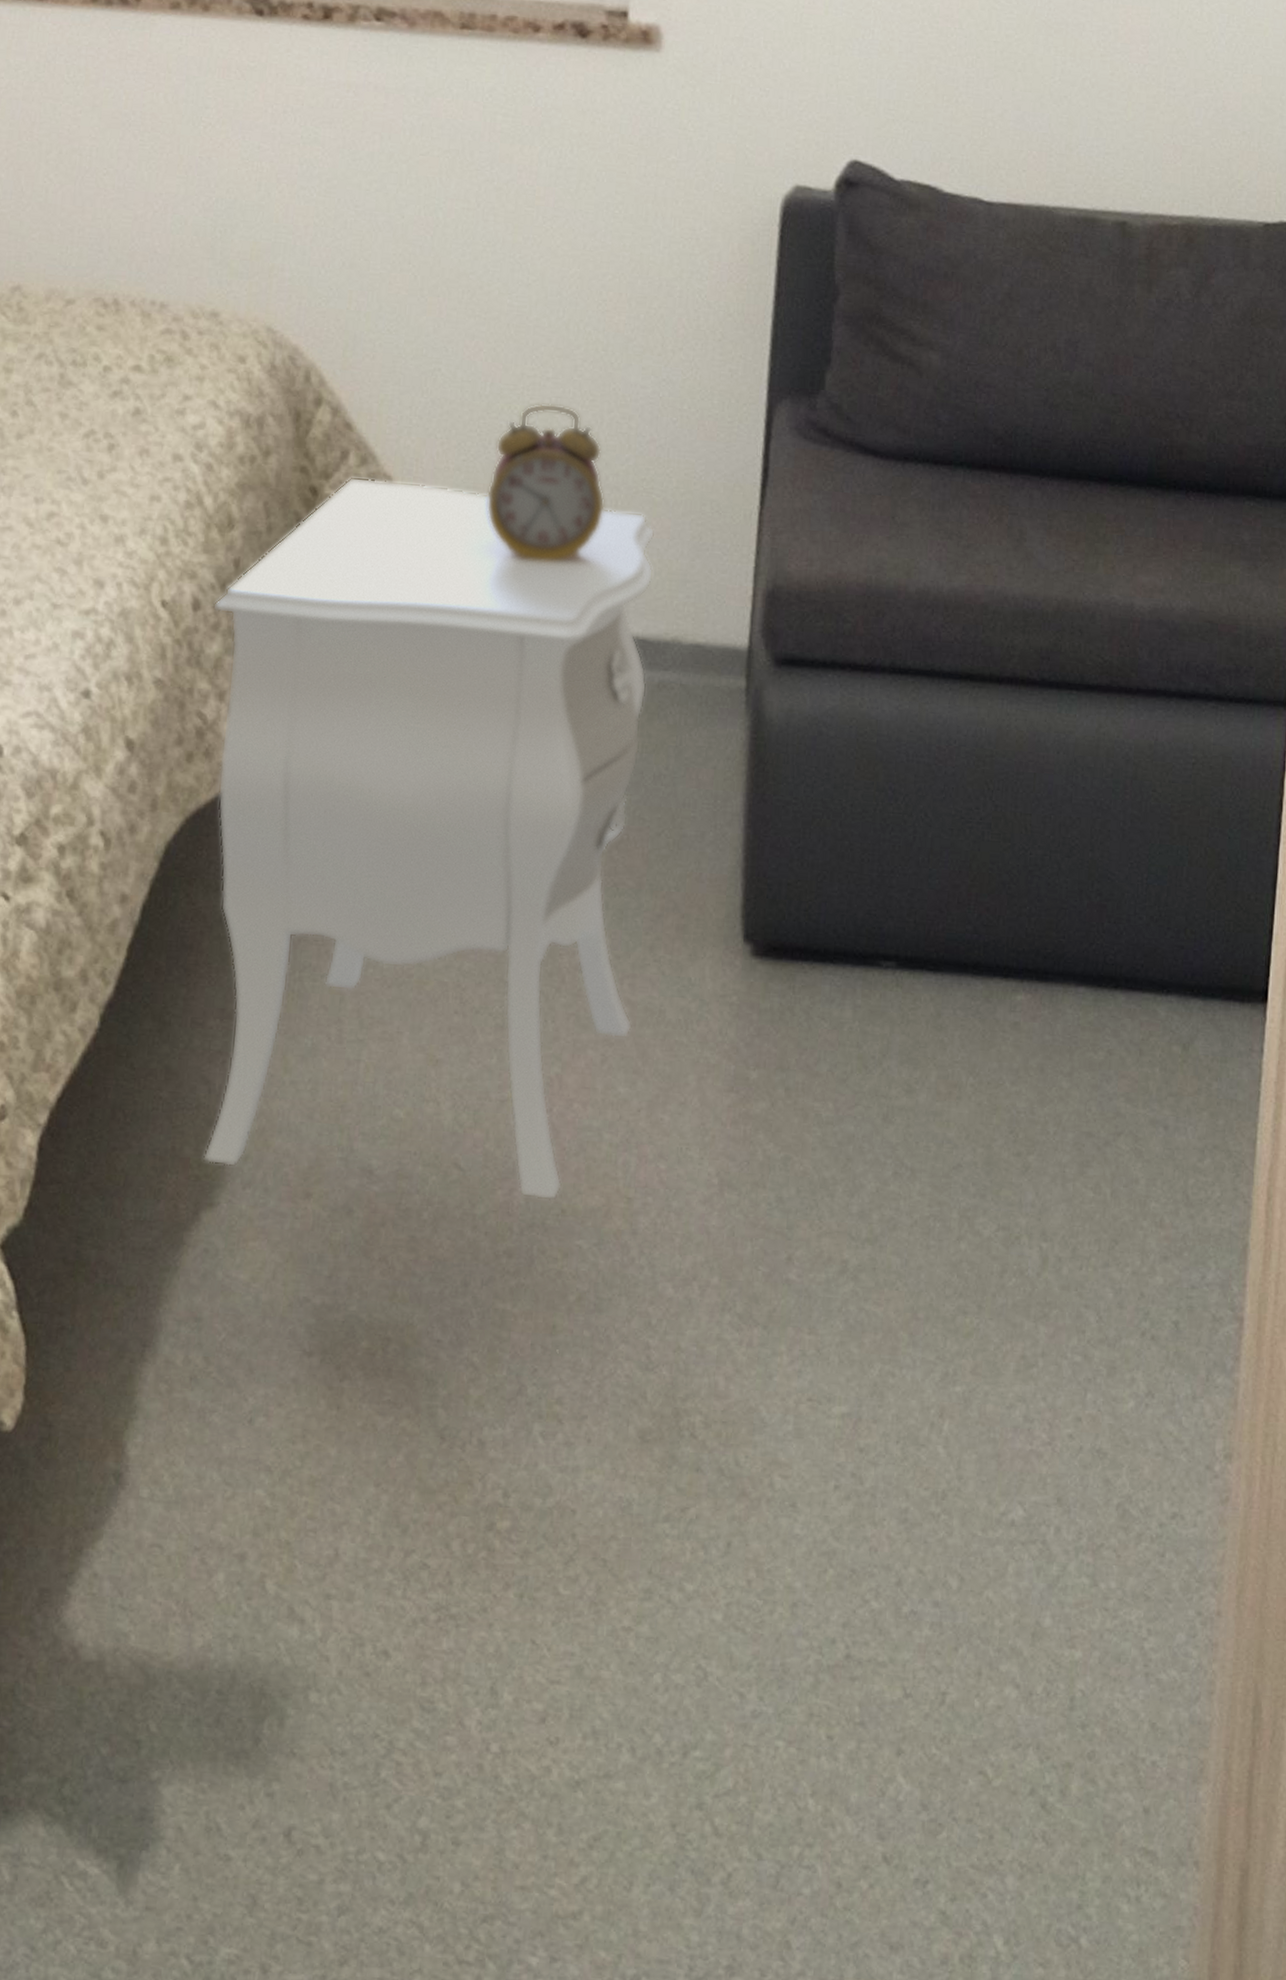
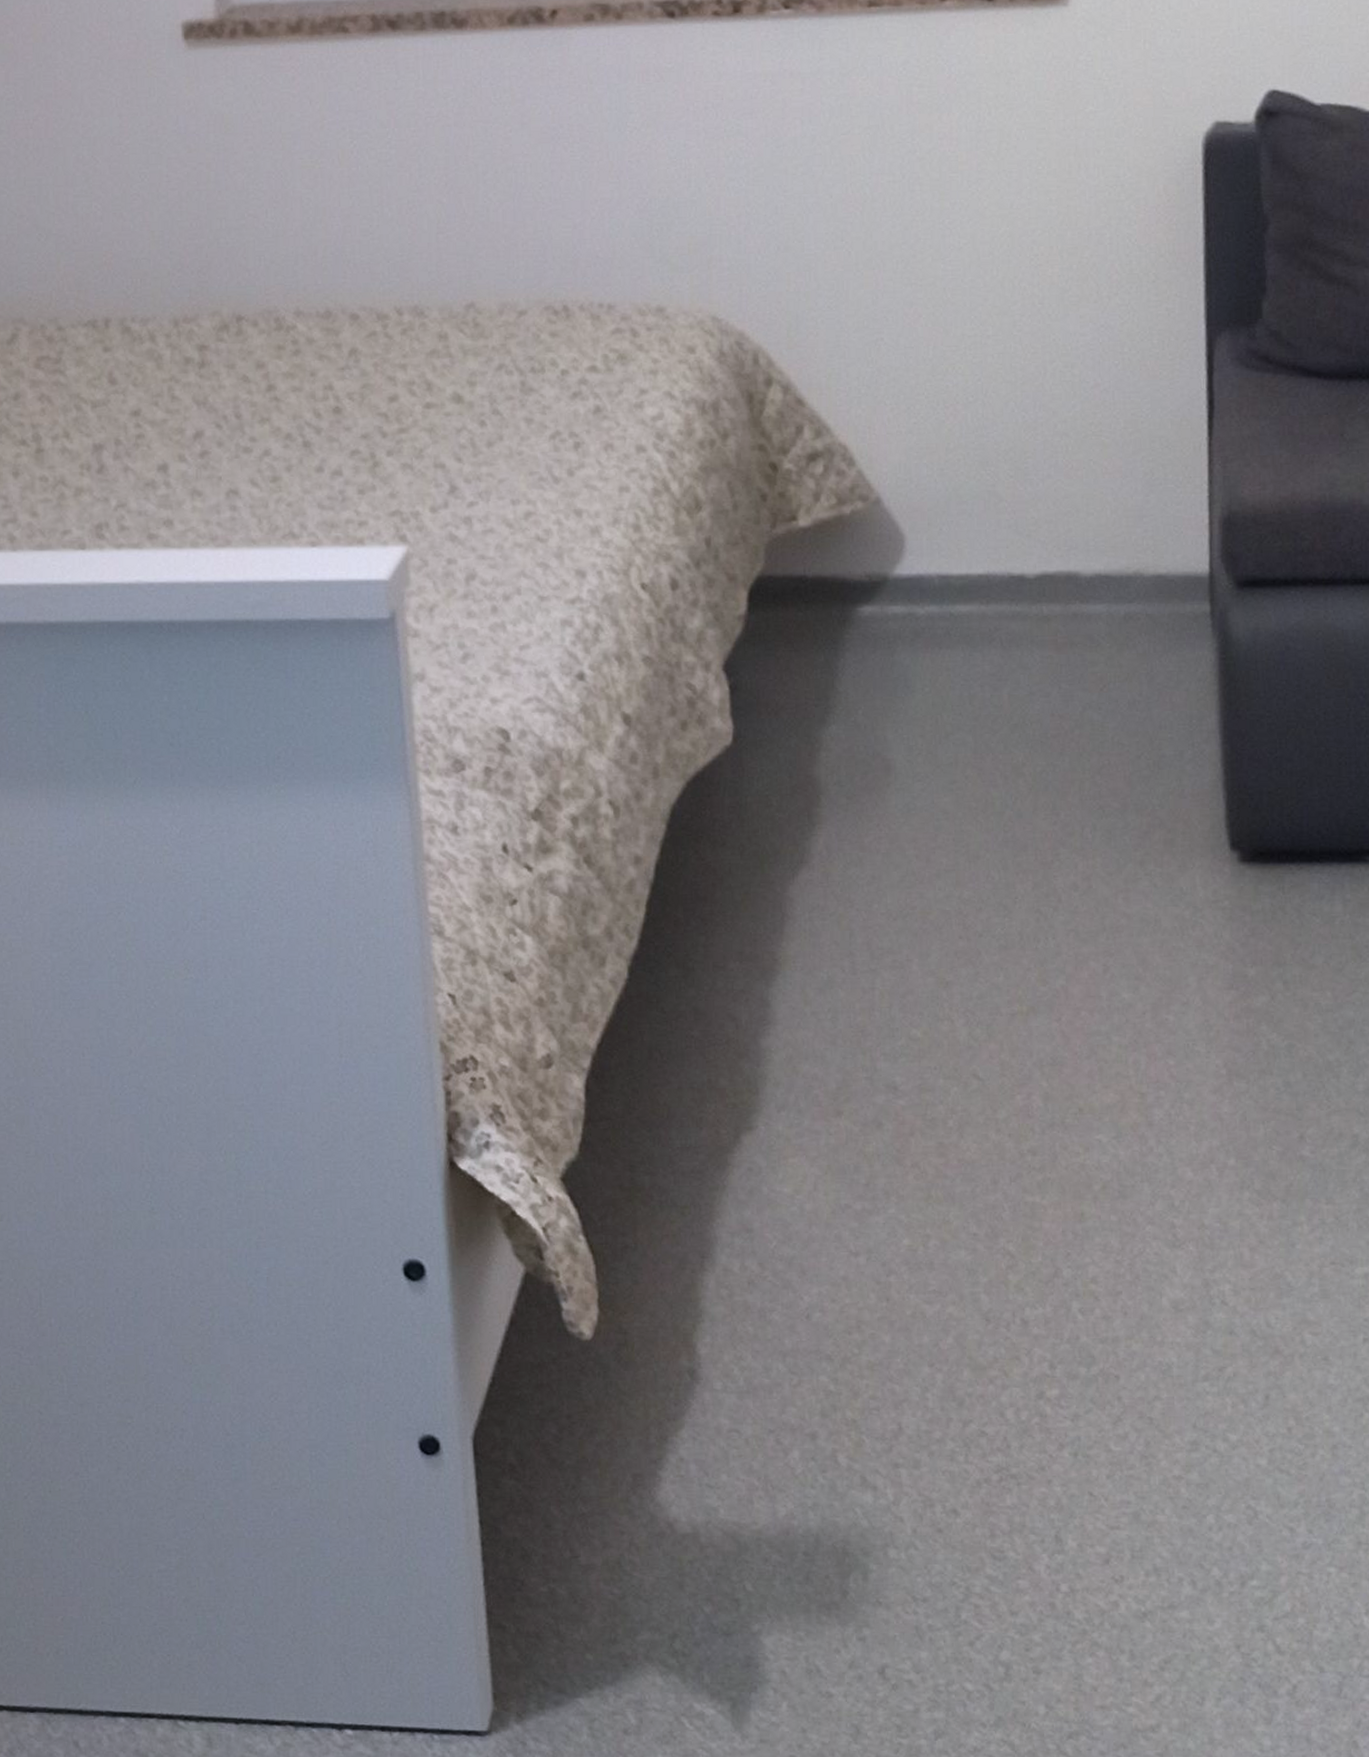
nightstand: present [202,477,655,1201] -> none [690,449,1130,1101]
alarm clock: present [486,403,606,562] -> none [939,360,1057,511]

